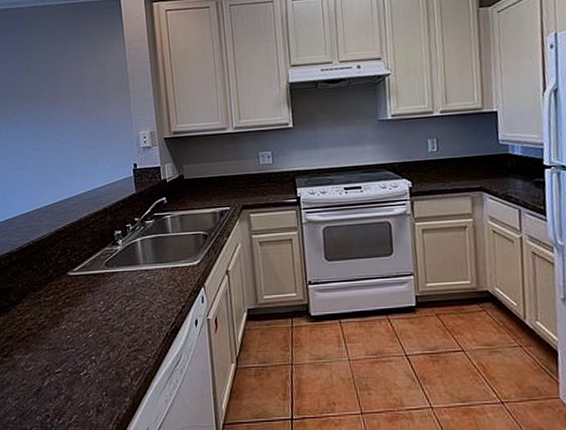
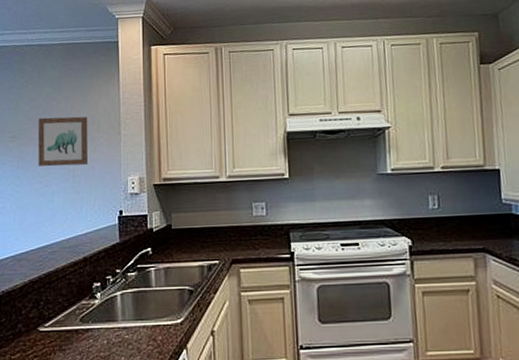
wall art: none [49,75,100,125] -> present [38,116,88,167]

